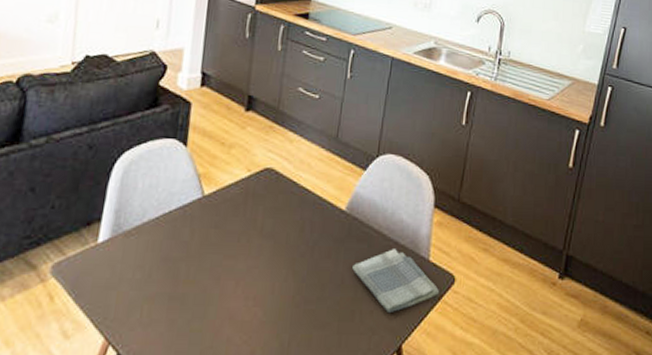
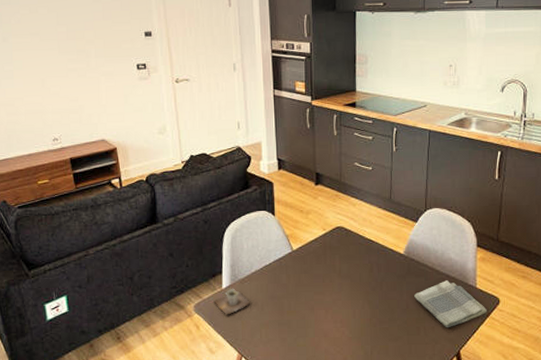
cup: none [81,243,135,282] -> present [213,288,251,315]

